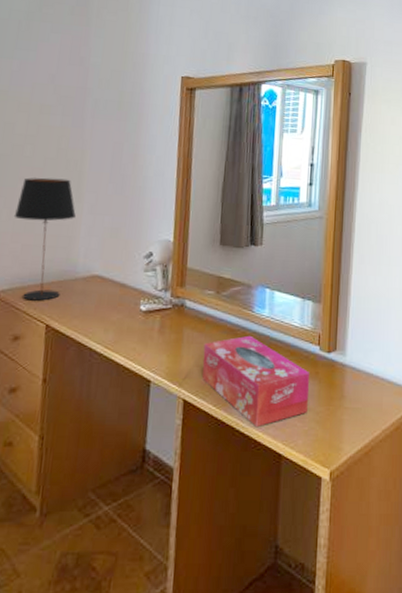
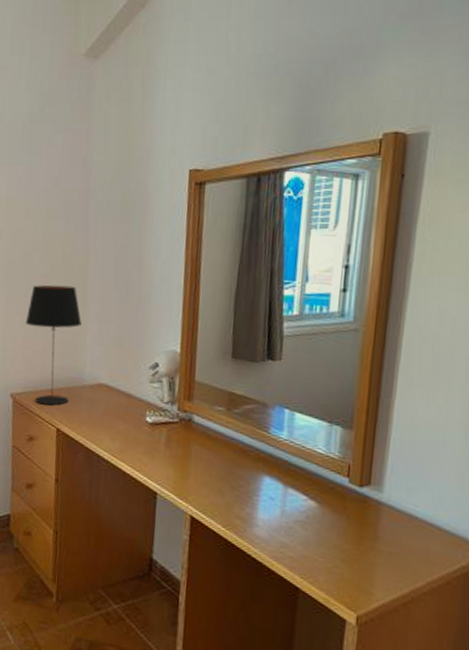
tissue box: present [202,335,310,427] -> none [211,458,336,555]

